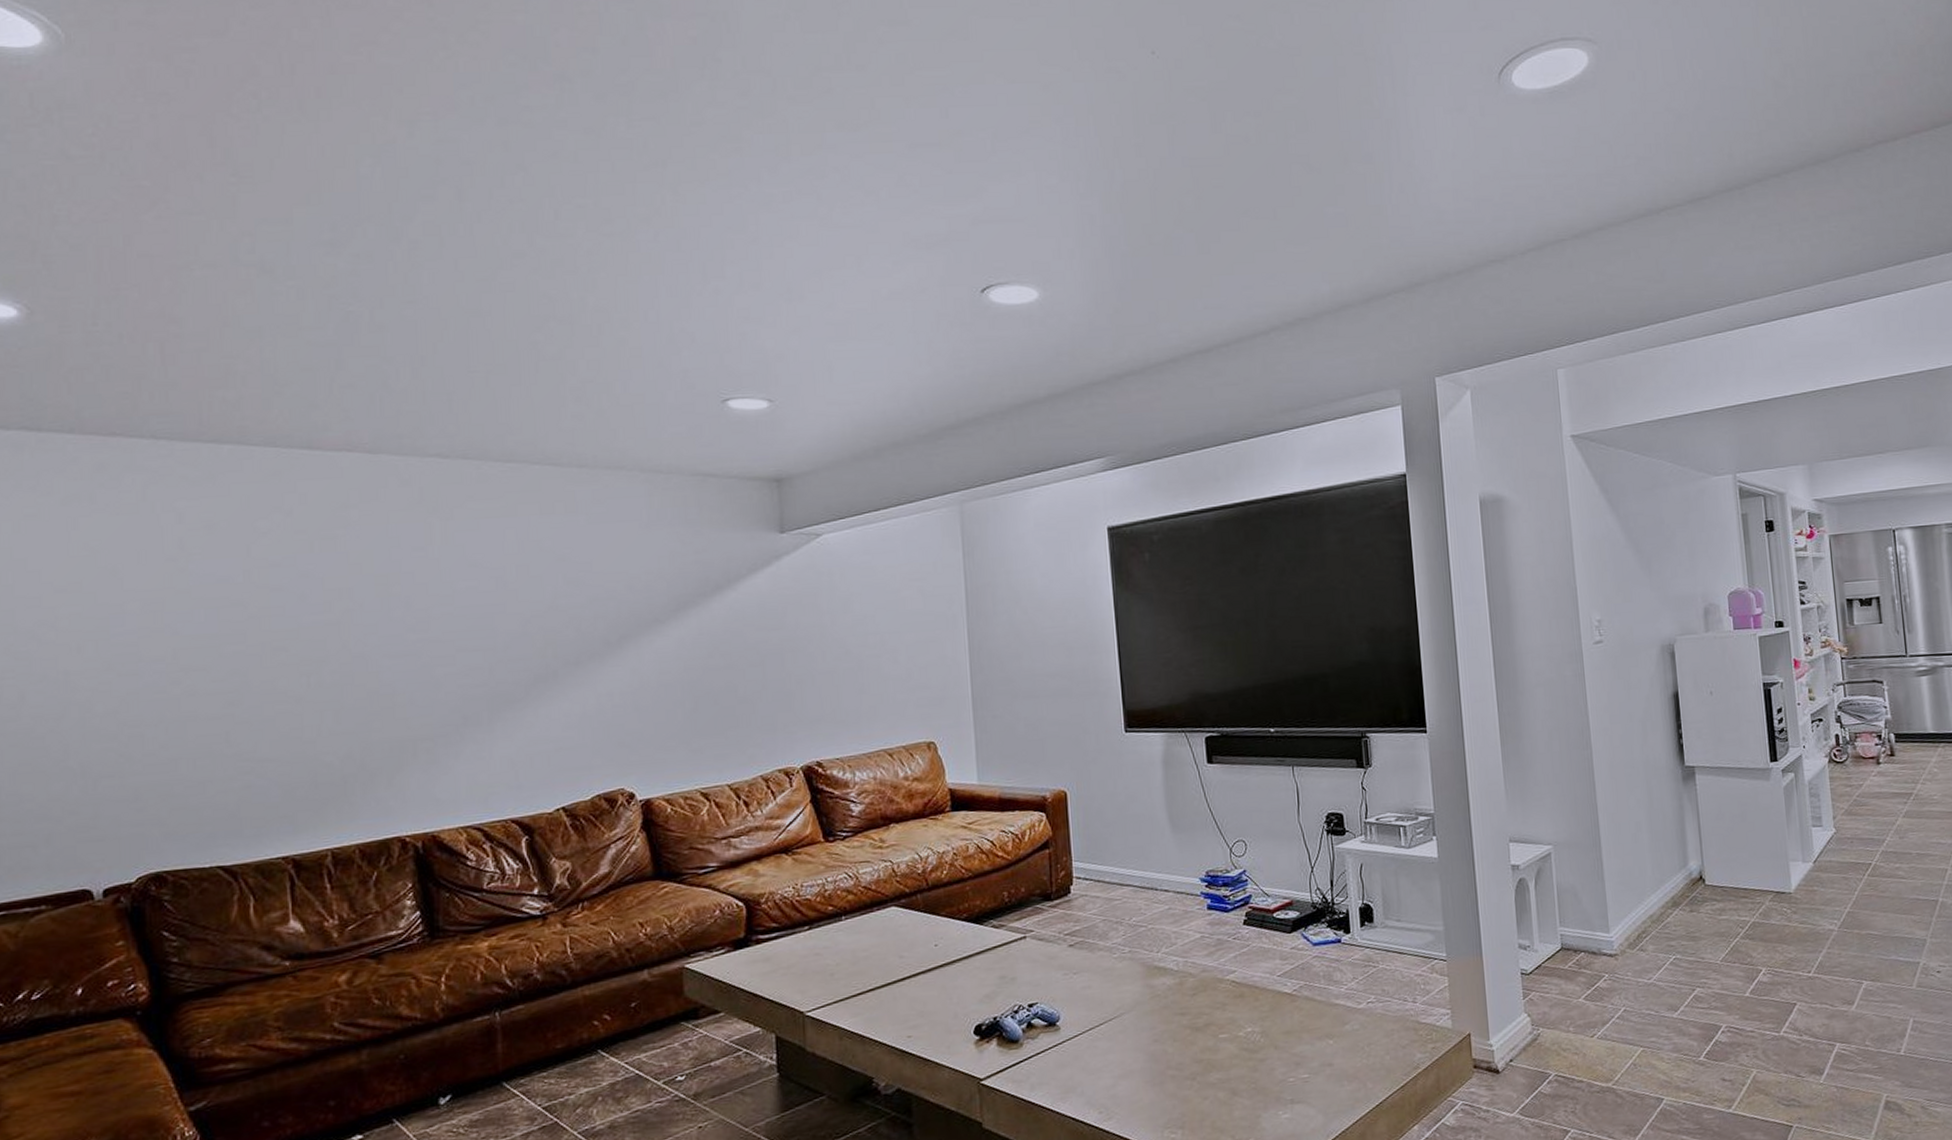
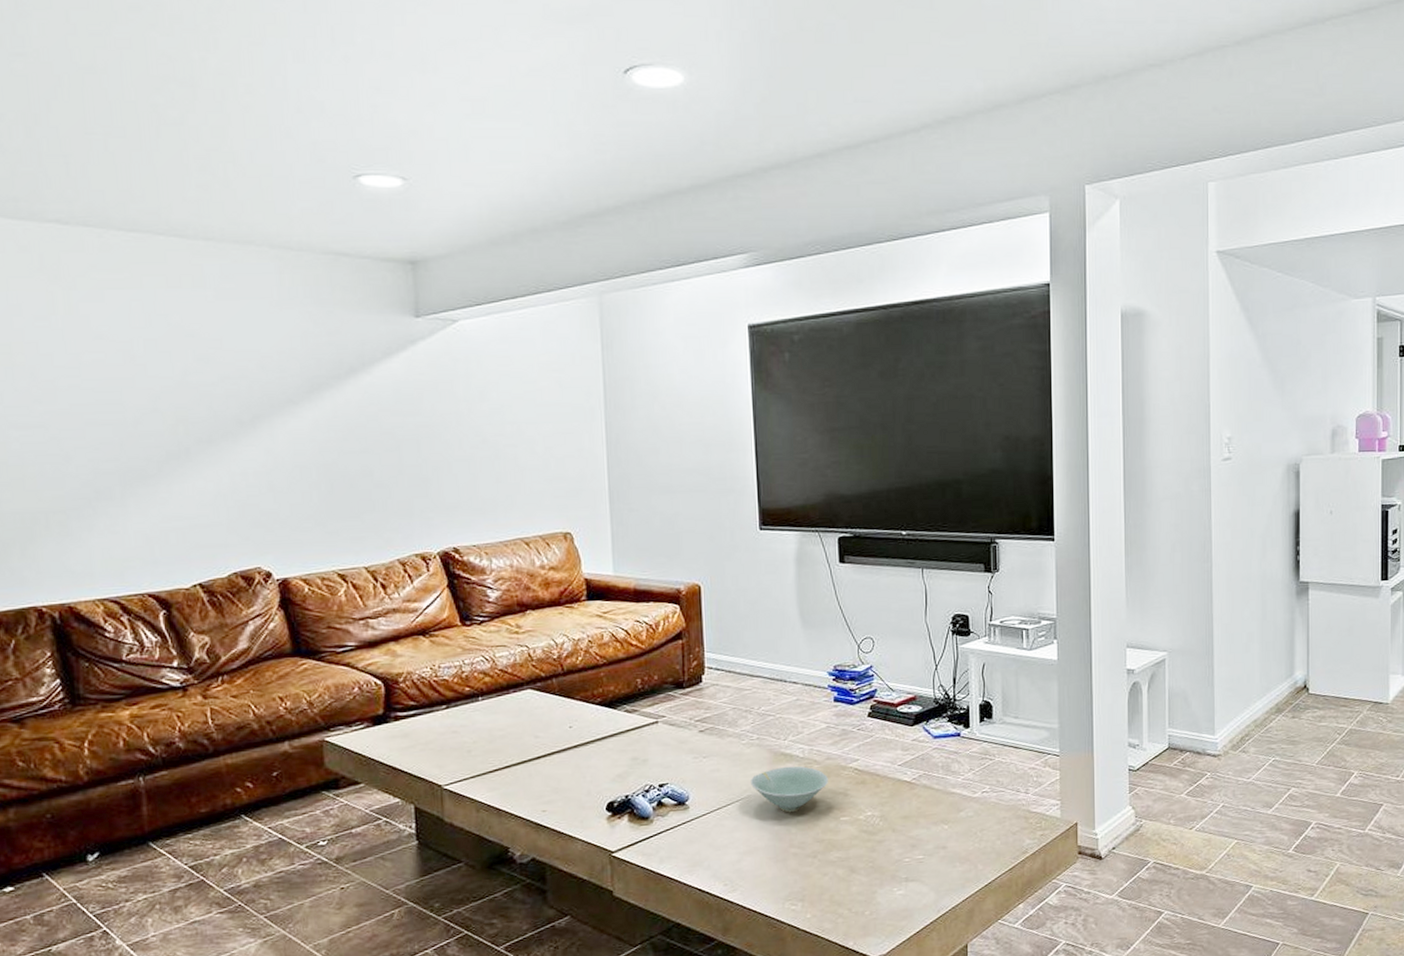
bowl: none [1124,980,1205,1031] -> present [751,766,828,813]

